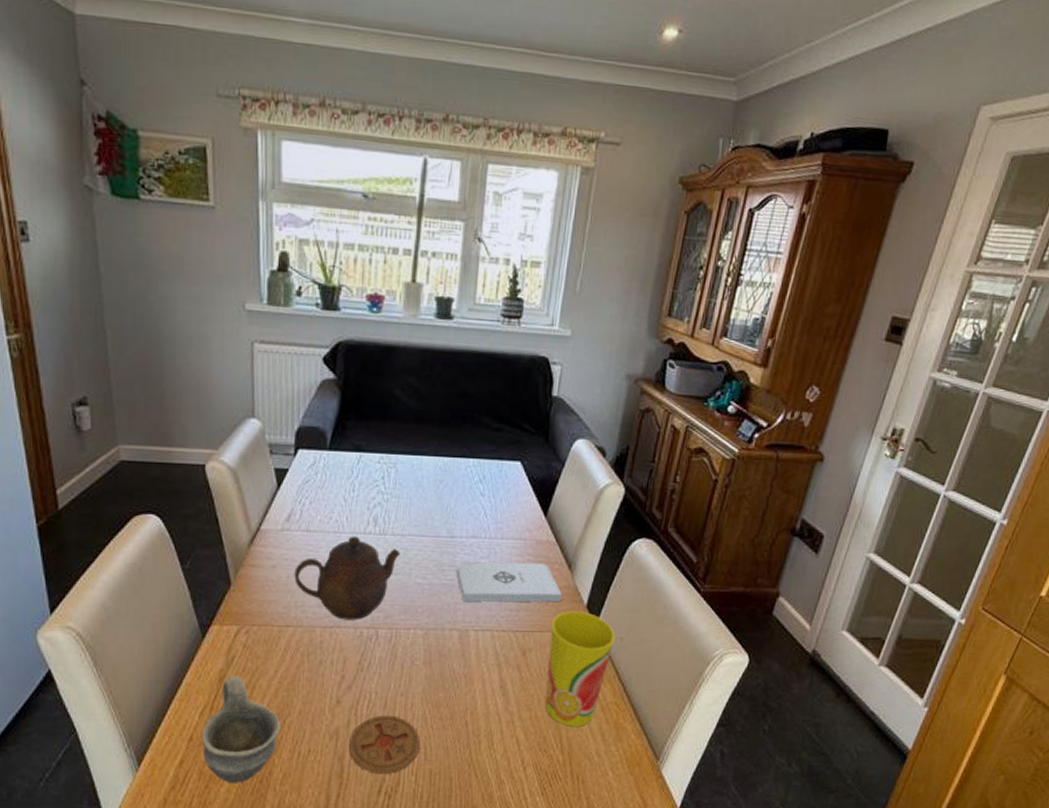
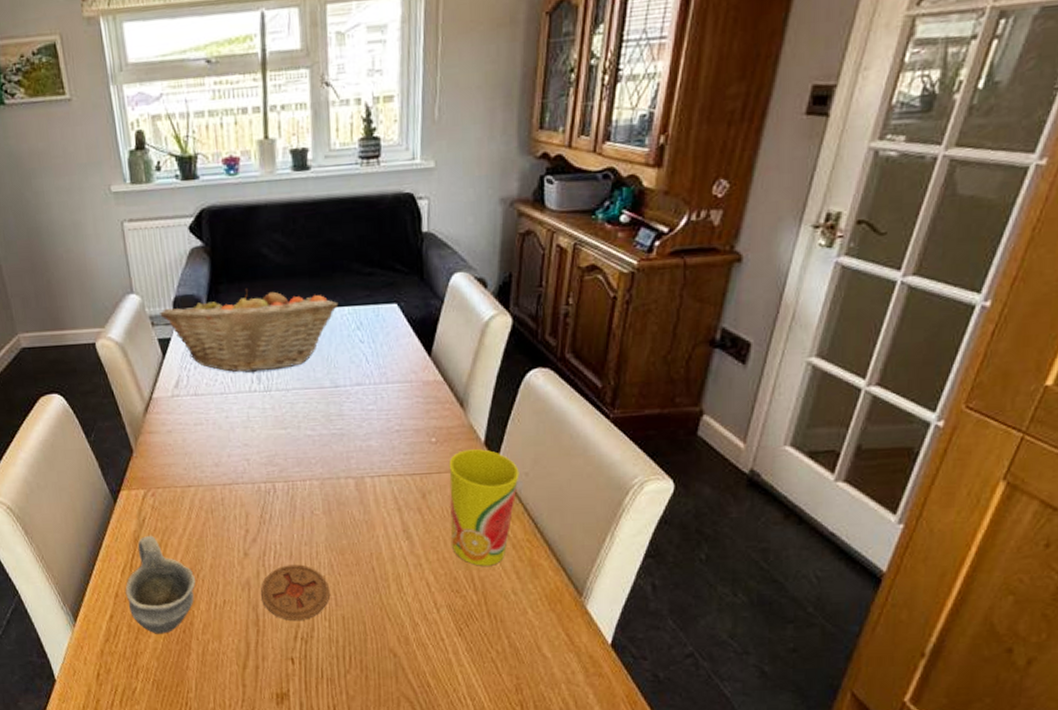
fruit basket: none [280,428,465,514] -> present [160,289,339,372]
teapot: present [294,536,401,620] -> none [189,395,287,477]
notepad: present [456,561,562,602] -> none [344,404,457,449]

